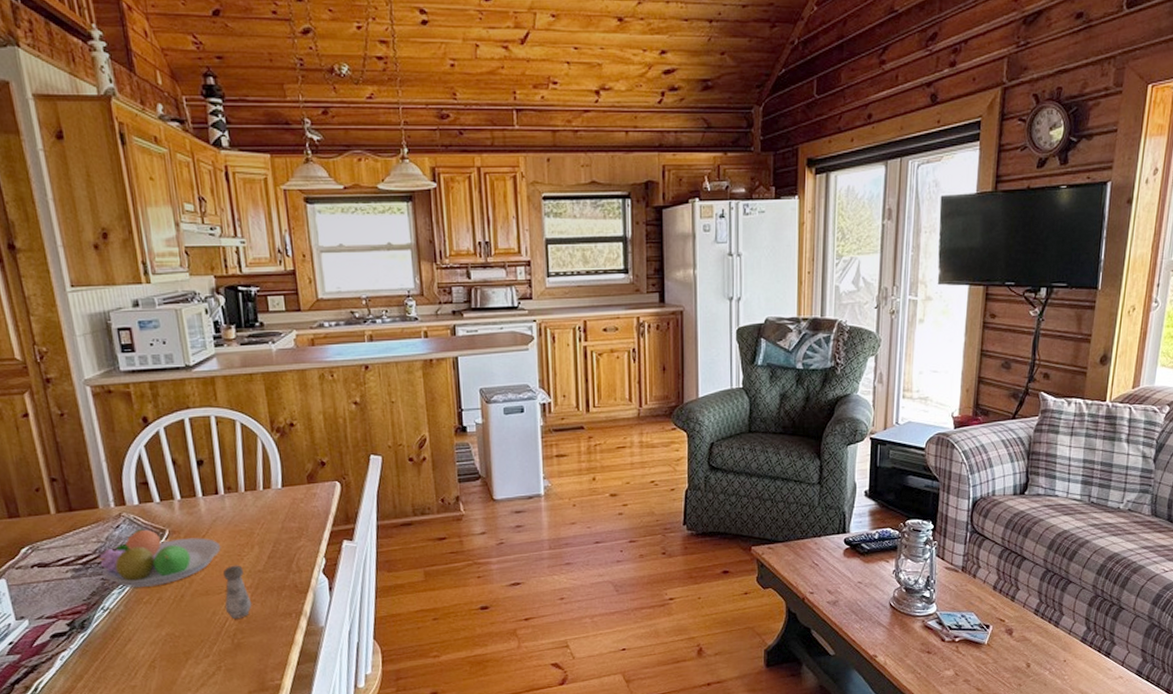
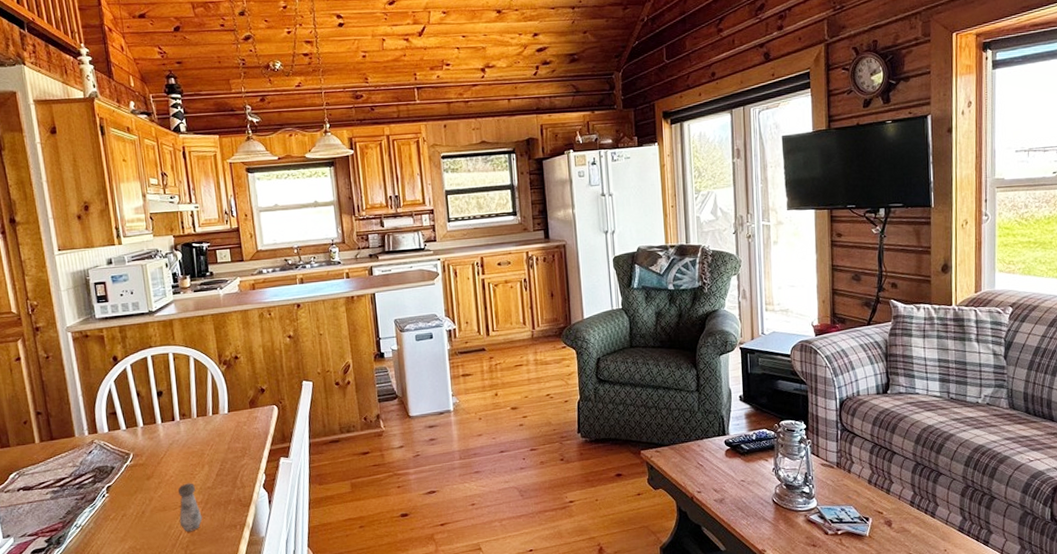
fruit bowl: present [98,528,221,588] -> none [73,453,177,506]

